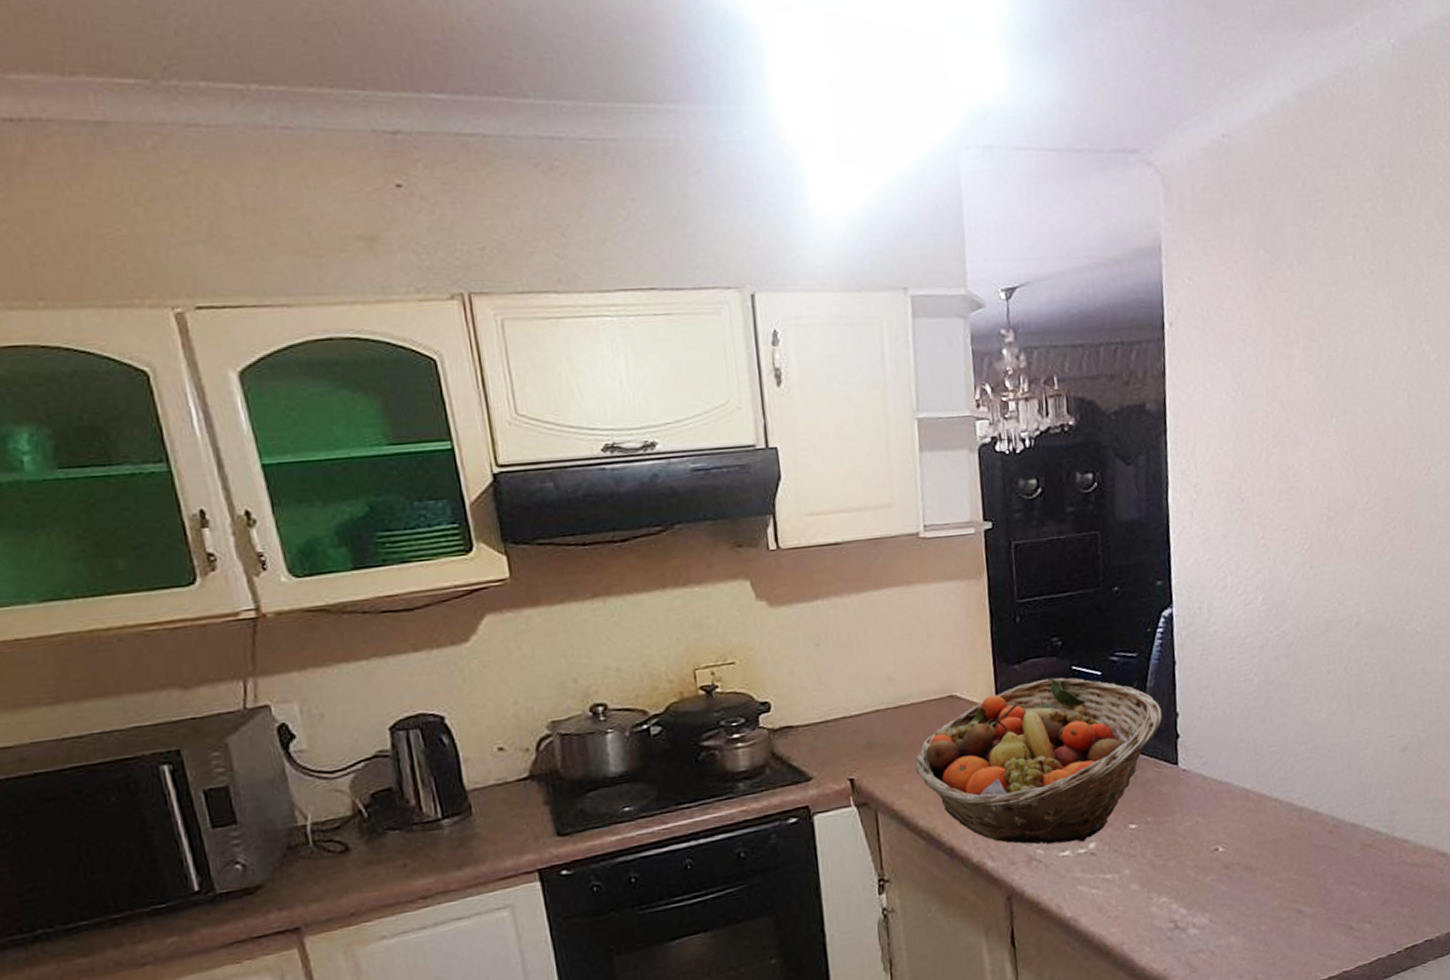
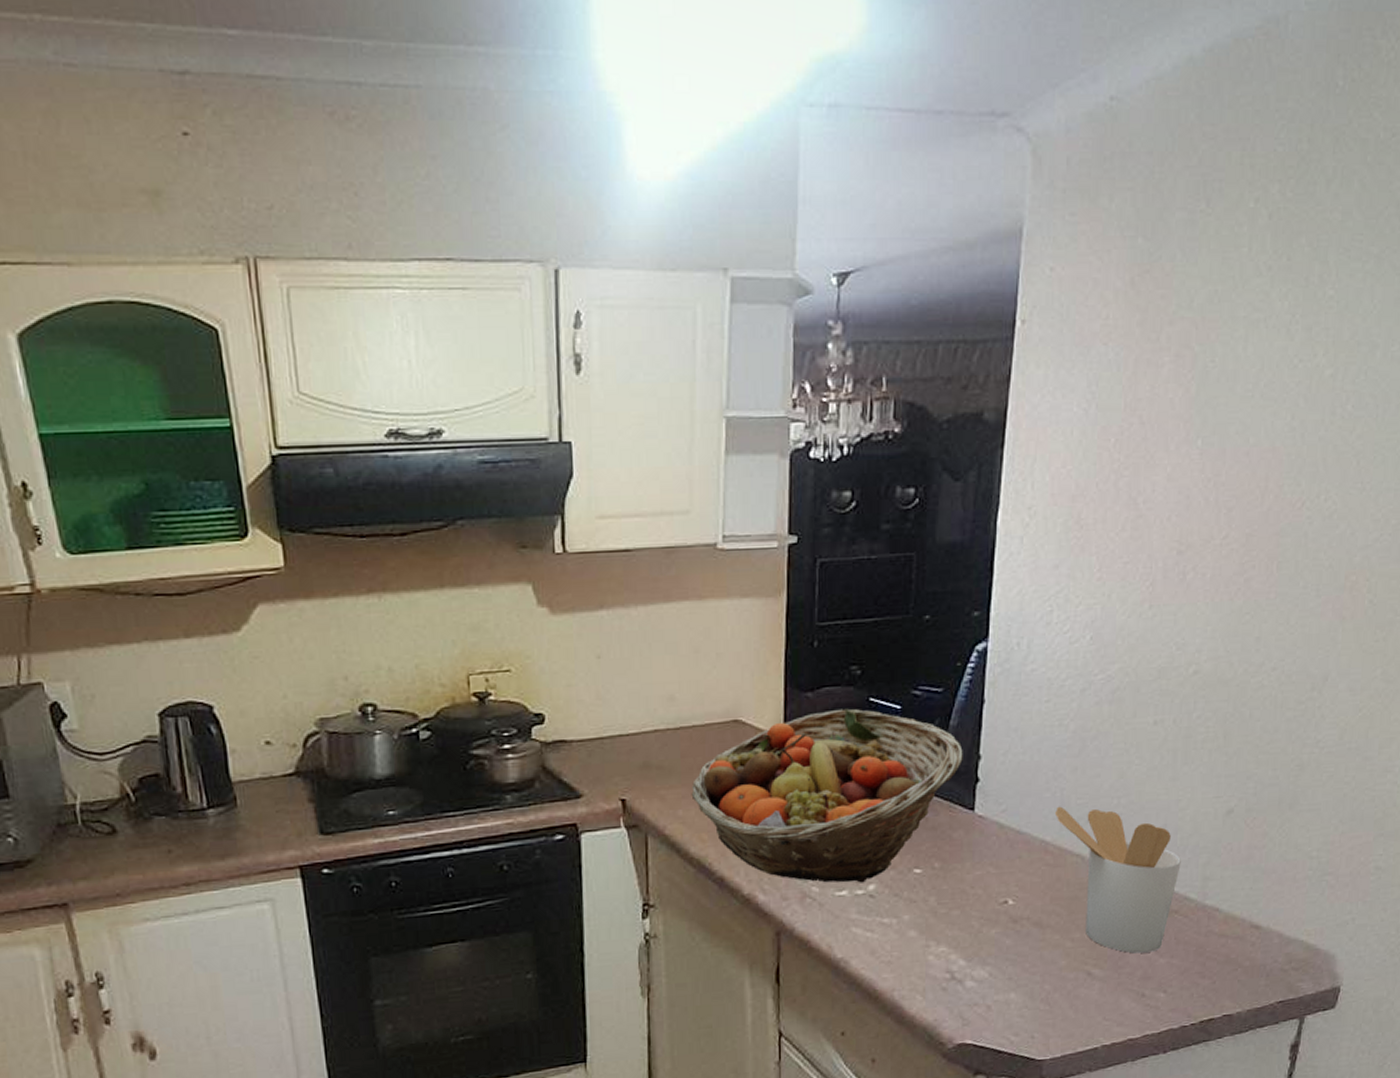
utensil holder: none [1250,755,1369,889] -> present [1054,806,1181,954]

